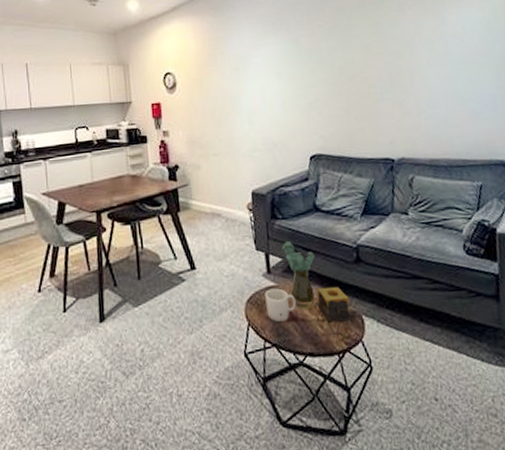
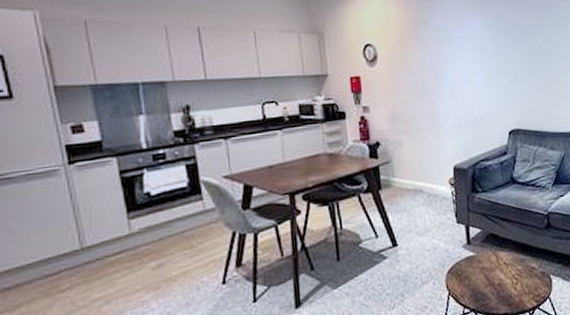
mug: present [265,288,297,323] -> none [464,257,494,289]
vase: present [281,239,315,310] -> none [480,211,511,276]
candle: present [317,287,351,323] -> none [512,251,541,285]

